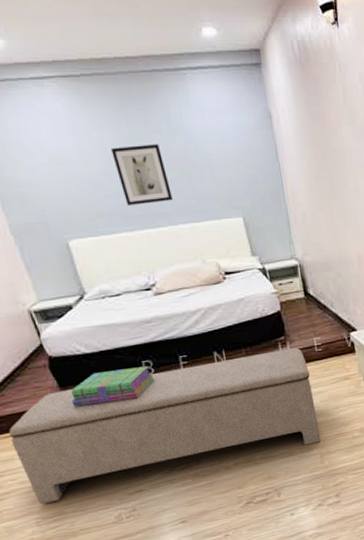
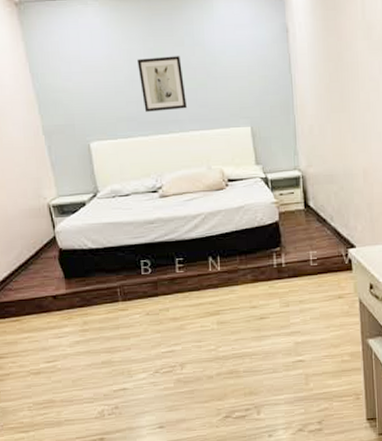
bench: present [9,348,321,504] -> none [17,260,308,389]
stack of books: present [71,366,155,407] -> none [73,265,151,299]

